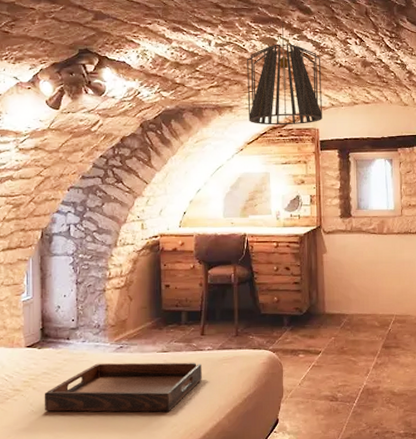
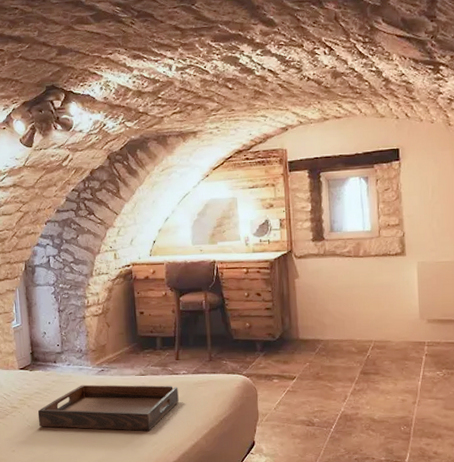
pendant light: present [247,22,322,125] -> none [209,38,290,149]

